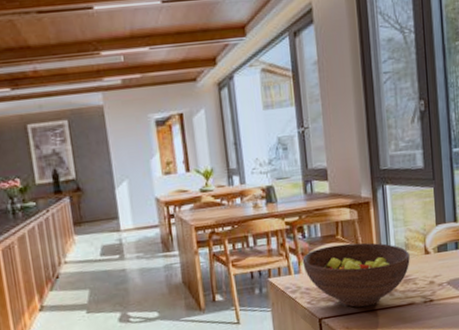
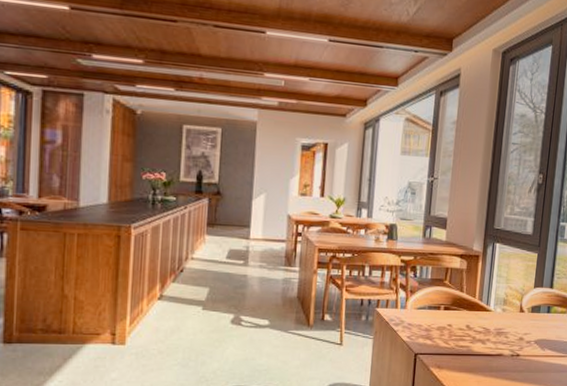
fruit bowl: present [302,242,410,308] -> none [409,288,506,350]

